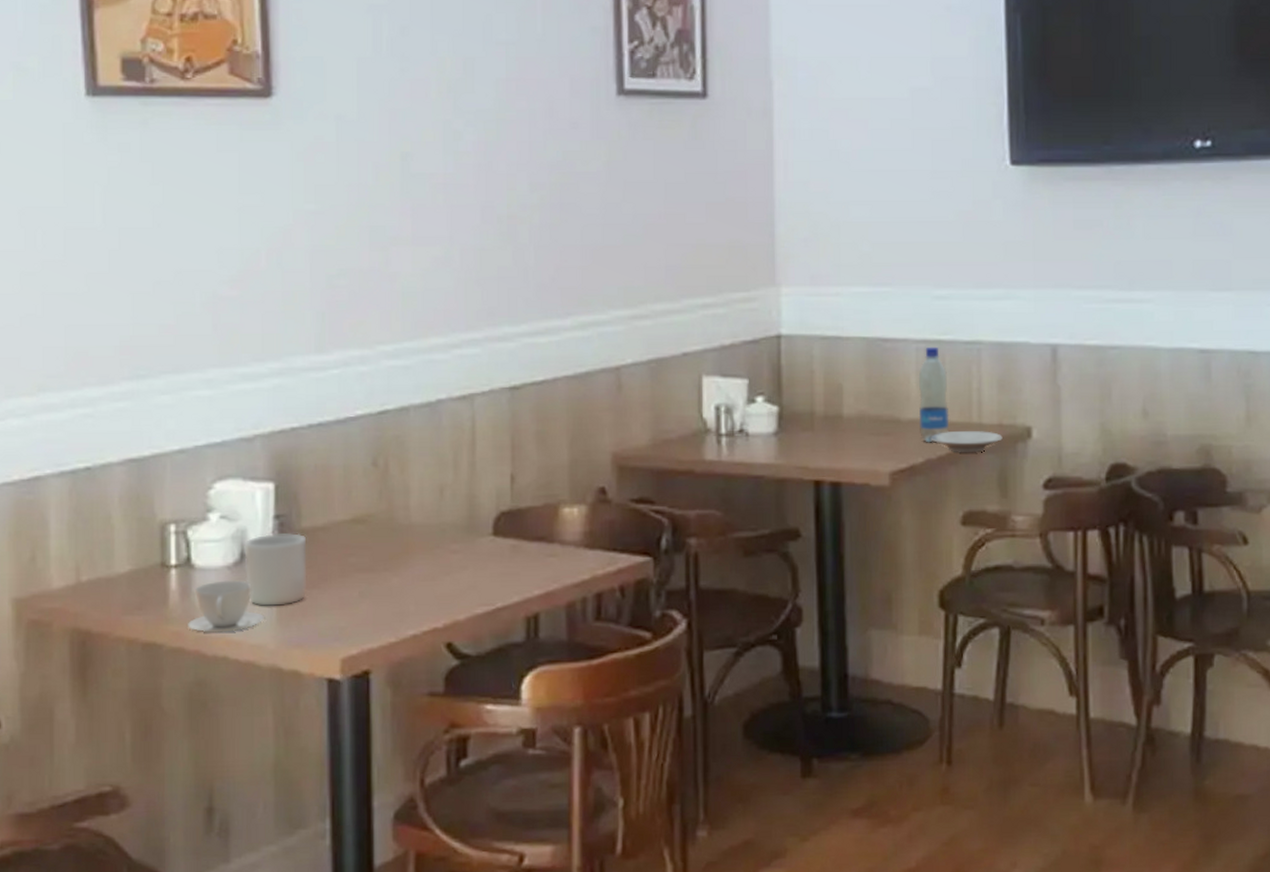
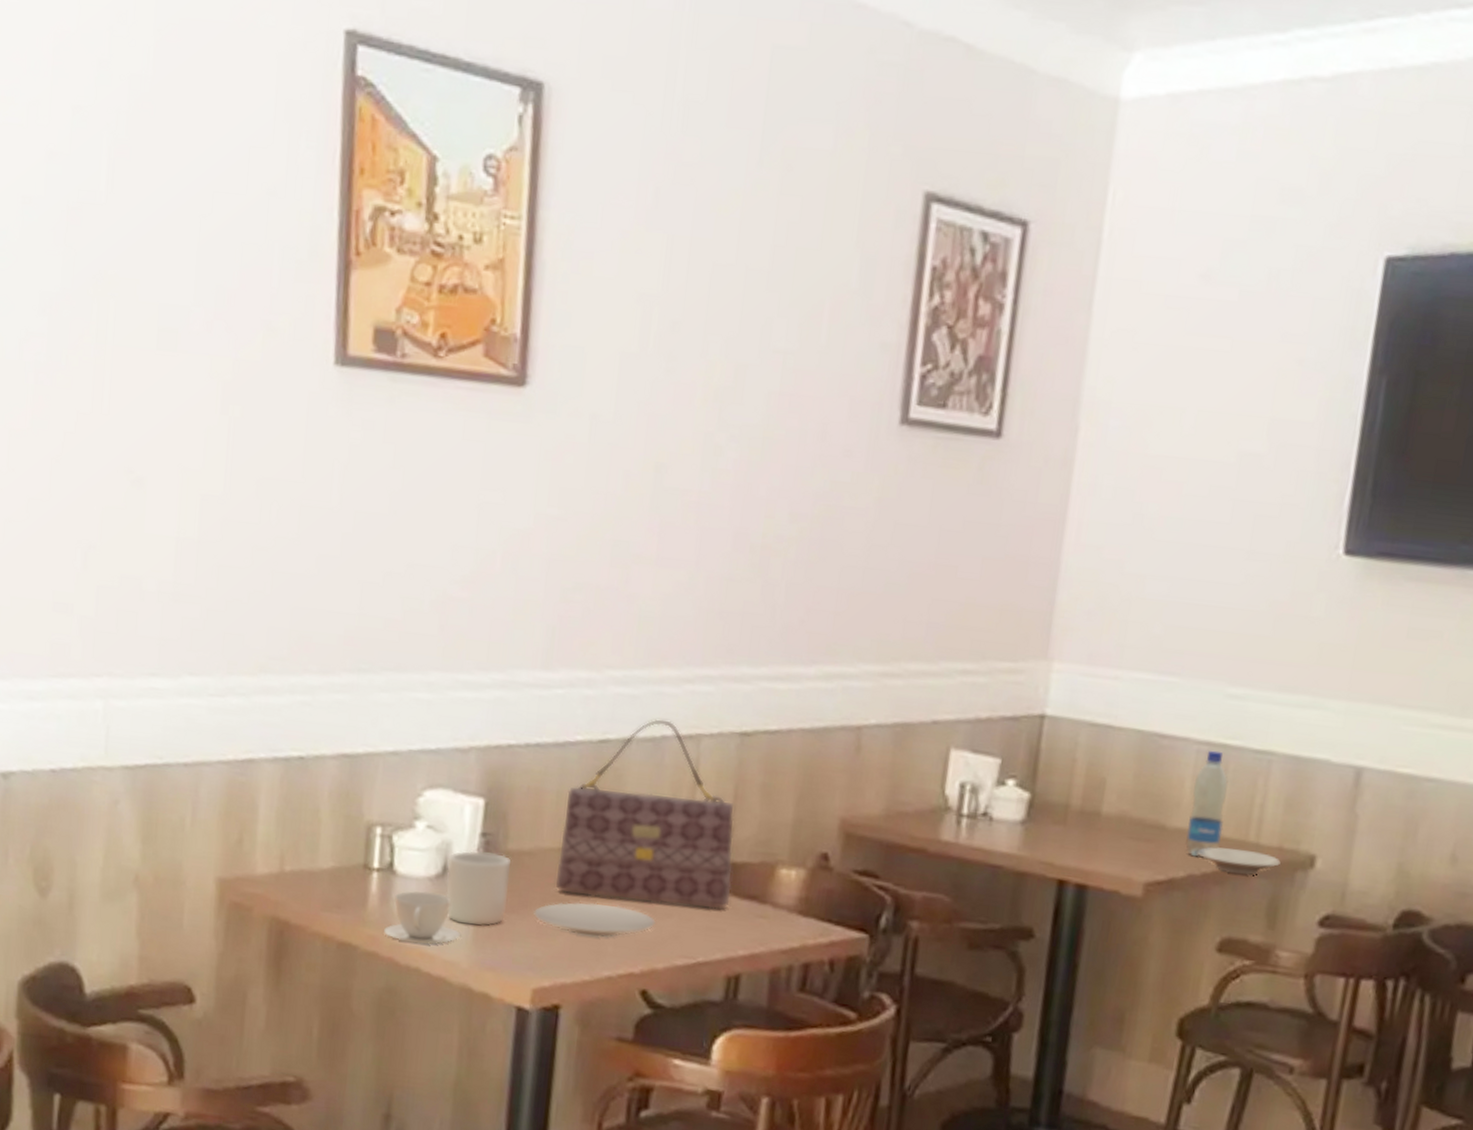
plate: none [334,566,452,599] -> present [534,902,656,937]
handbag: none [352,385,520,561] -> present [555,719,734,909]

